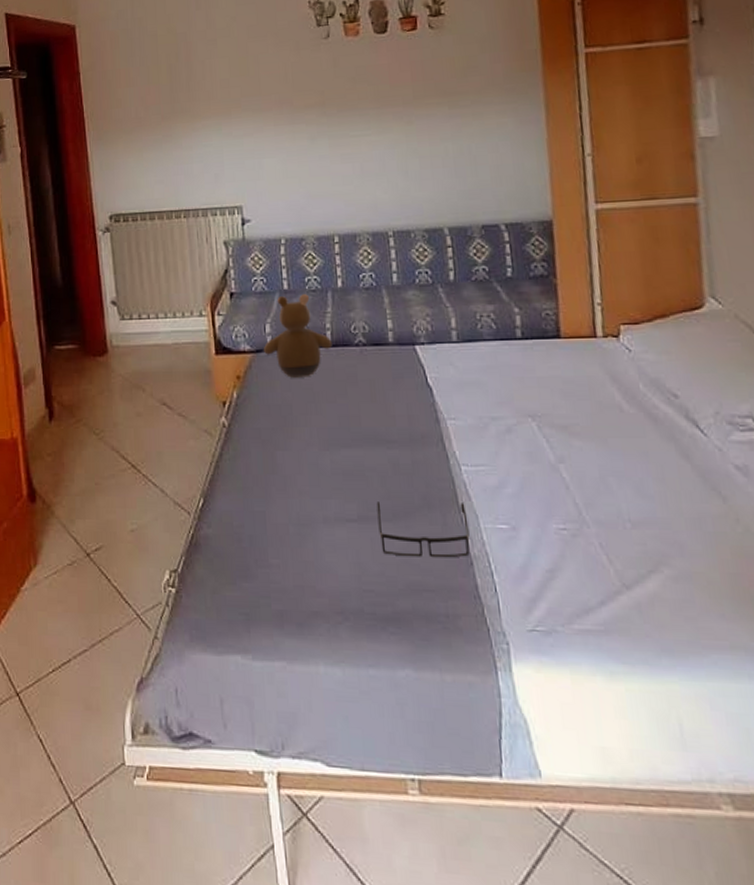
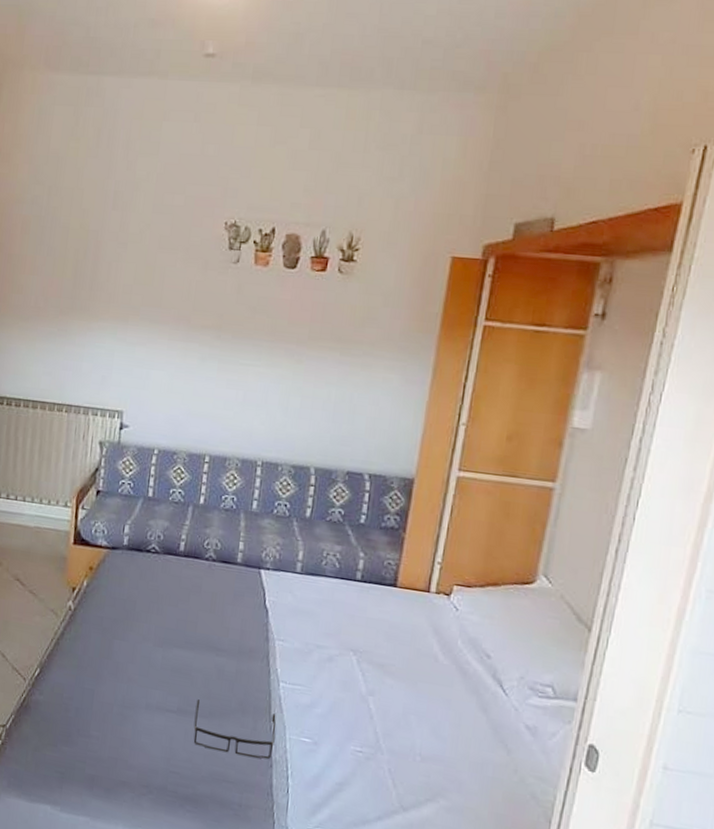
bear: present [263,294,333,378] -> none [118,502,185,580]

